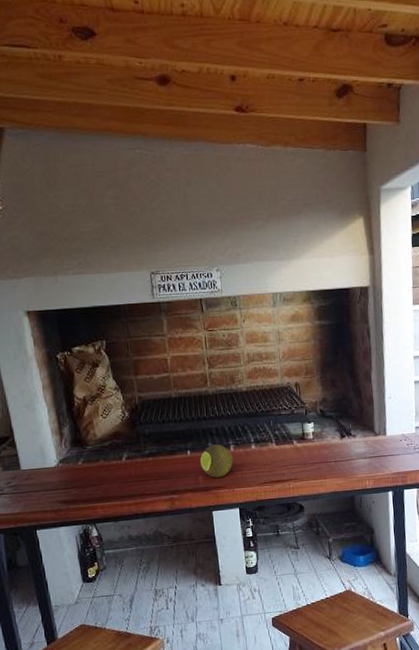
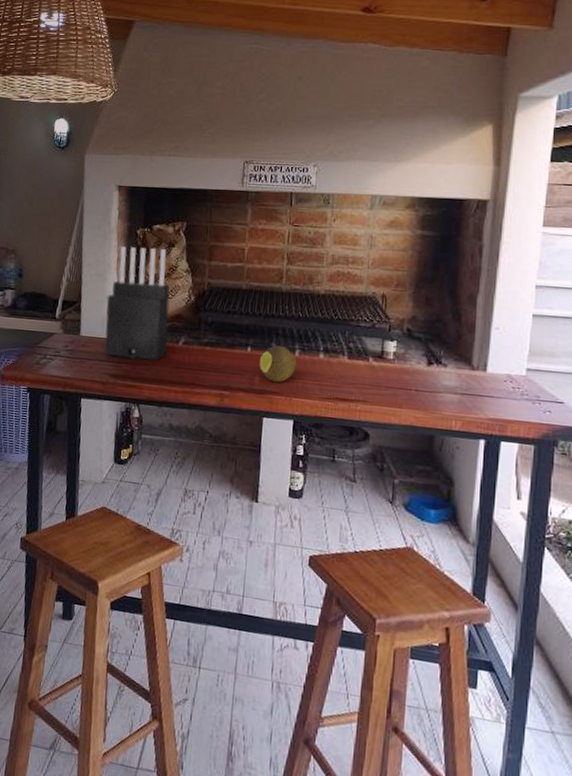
knife block: none [40,370,113,485] -> present [104,246,170,361]

